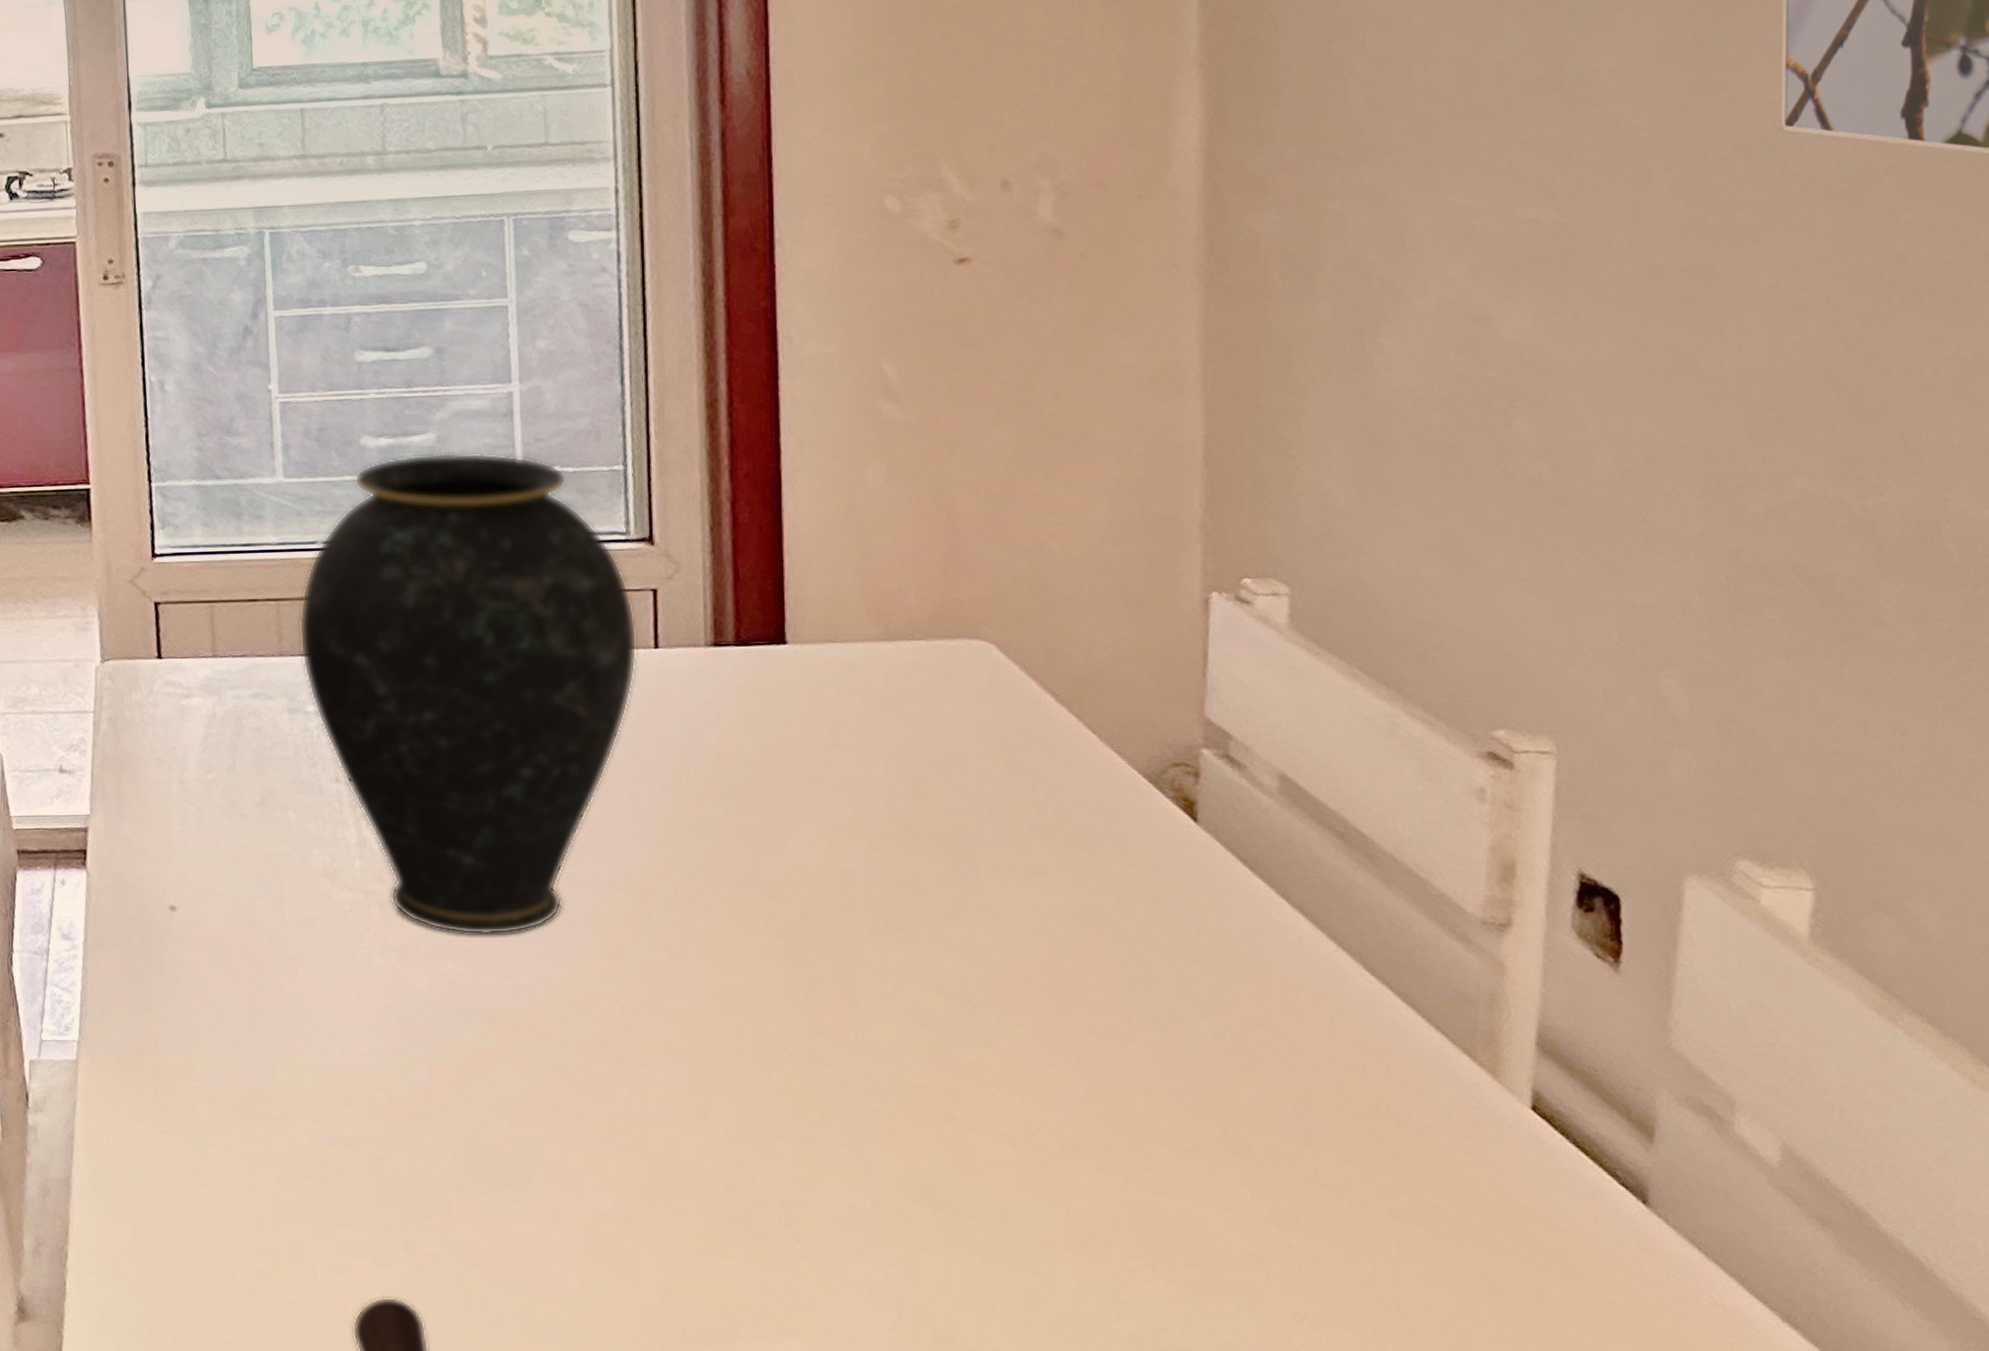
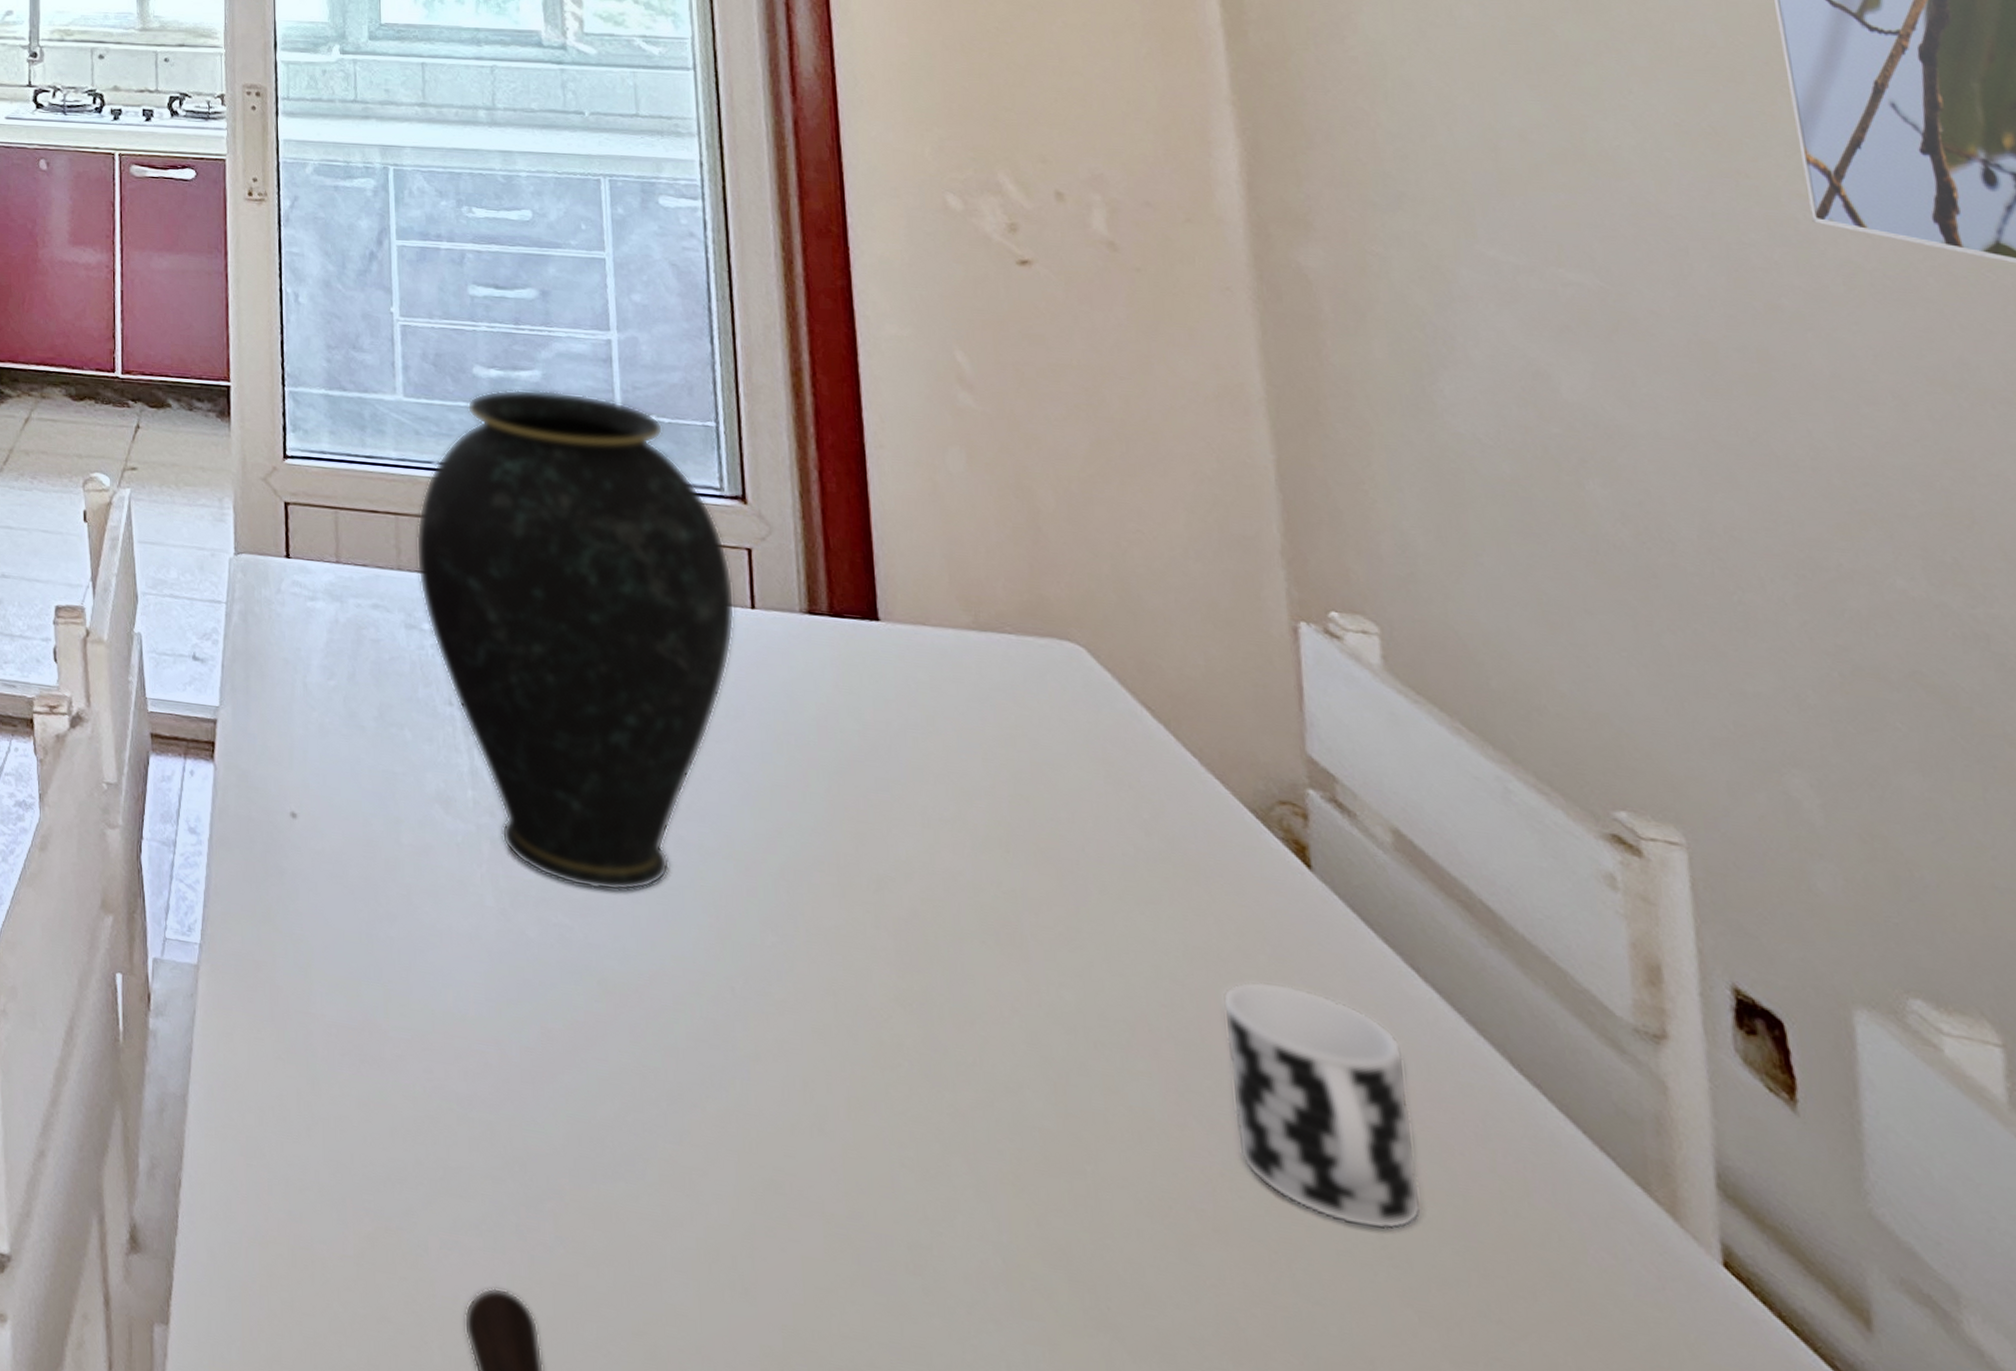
cup: none [1099,928,1267,1125] -> present [1222,980,1423,1230]

